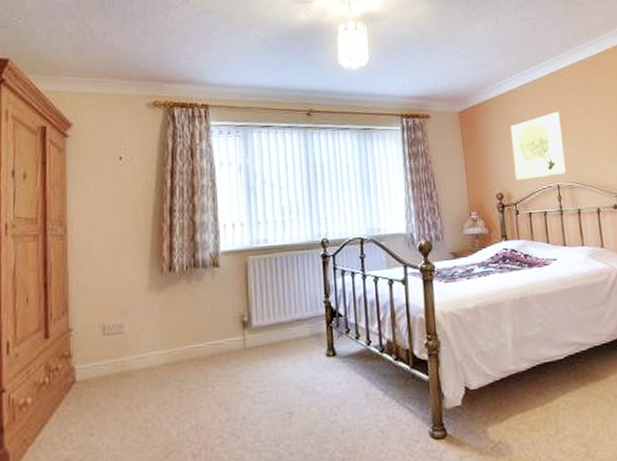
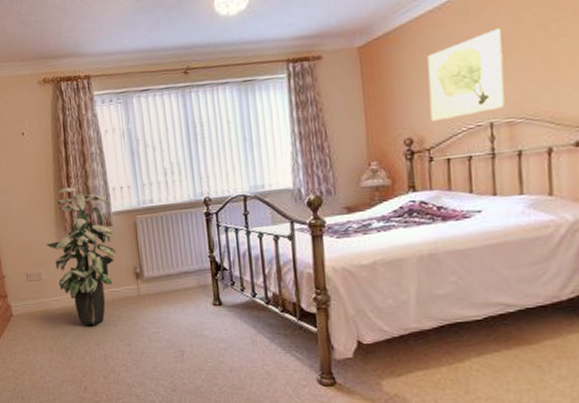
indoor plant: none [134,221,222,389] -> present [46,187,116,326]

